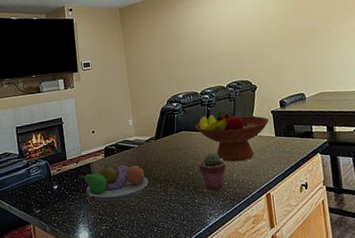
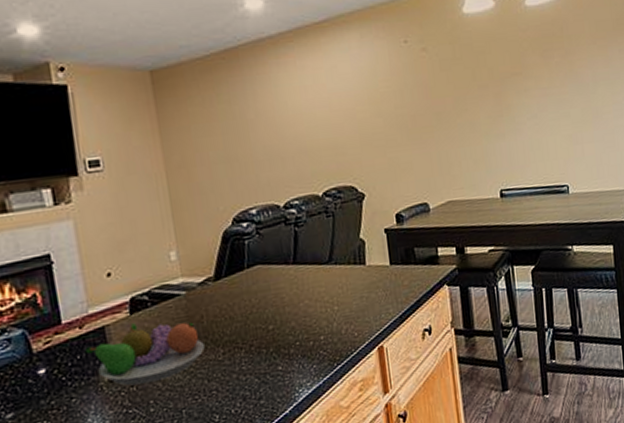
fruit bowl: present [194,111,269,162] -> none [275,232,381,306]
potted succulent: present [199,153,226,191] -> none [282,294,322,351]

